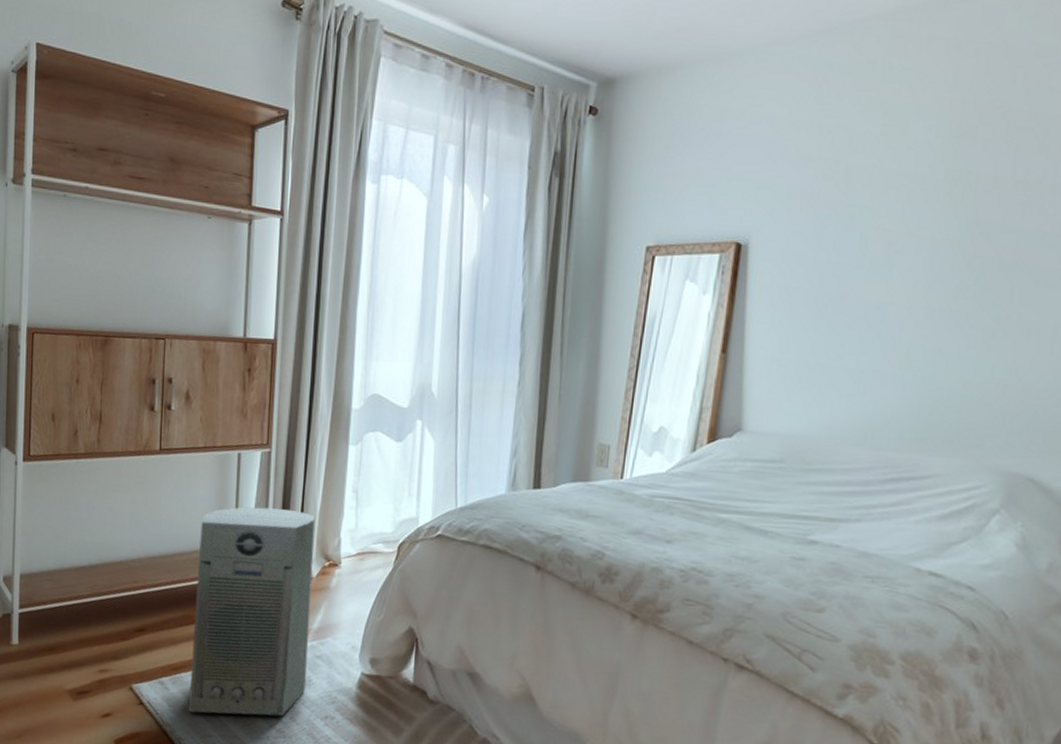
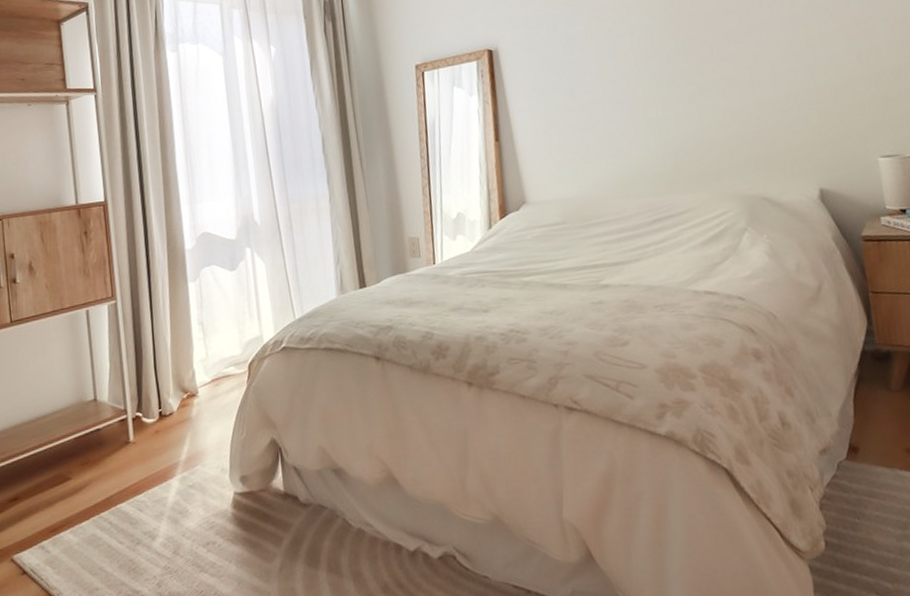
air purifier: present [188,507,316,716] -> none [60,352,184,570]

